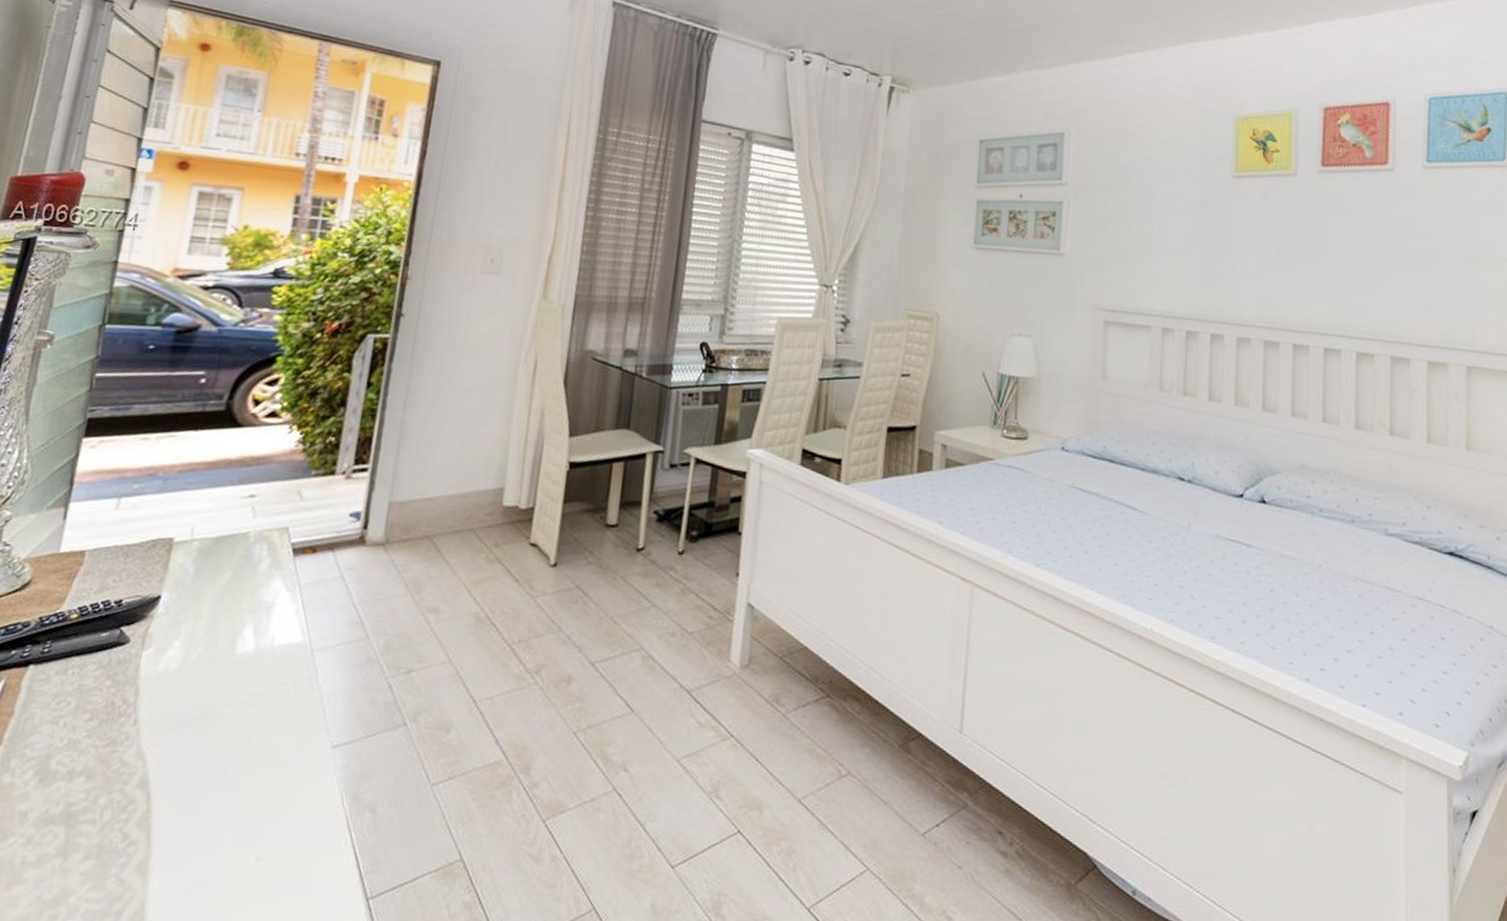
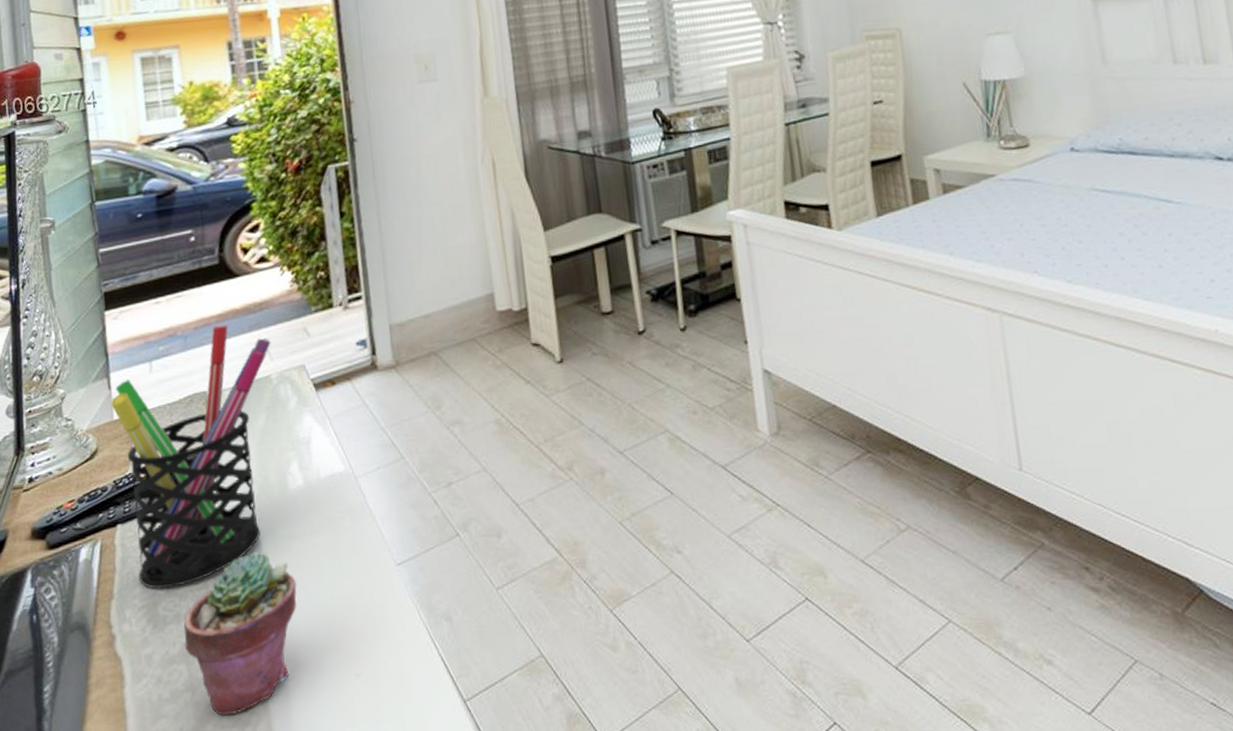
pen holder: none [38,472,259,741] -> present [111,325,271,589]
potted succulent: none [69,714,217,889] -> present [183,552,297,716]

